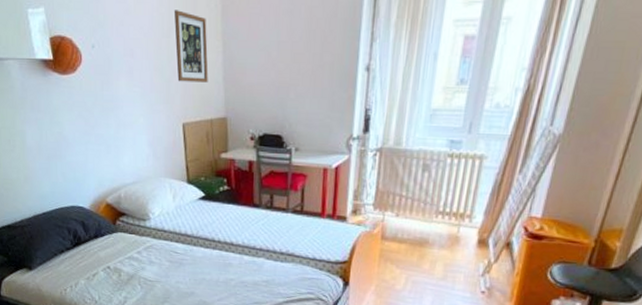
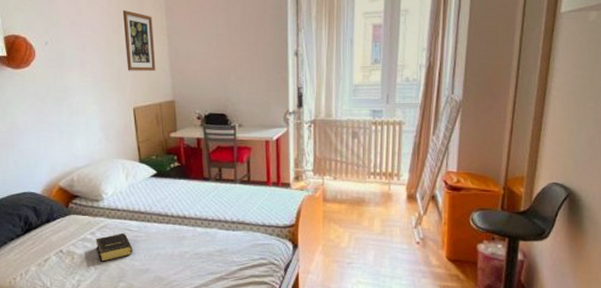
book: none [142,254,178,282] -> present [95,232,133,262]

